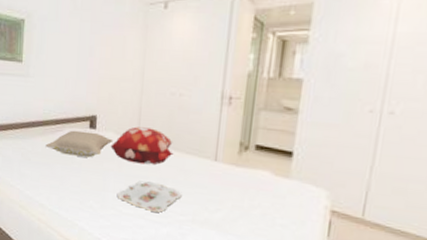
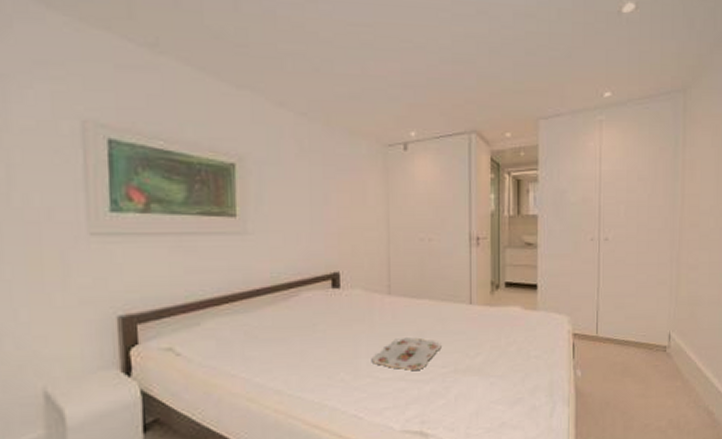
pillow: present [45,130,114,158] -> none [277,292,362,324]
decorative pillow: present [110,126,174,165] -> none [359,279,429,320]

